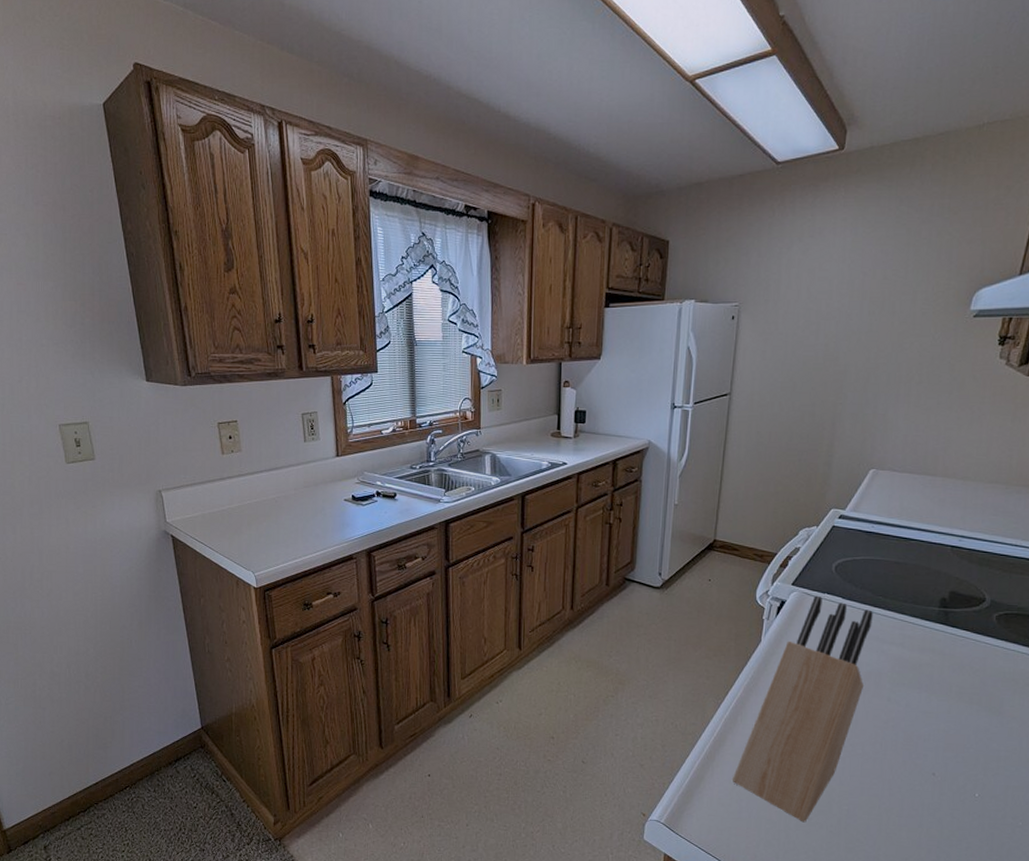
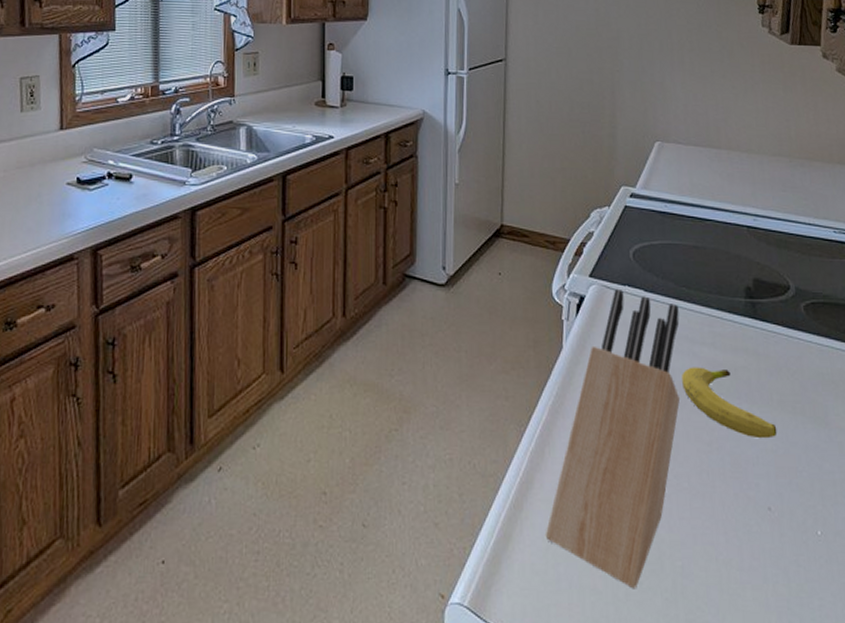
fruit: none [868,661,952,721] -> present [682,367,777,439]

